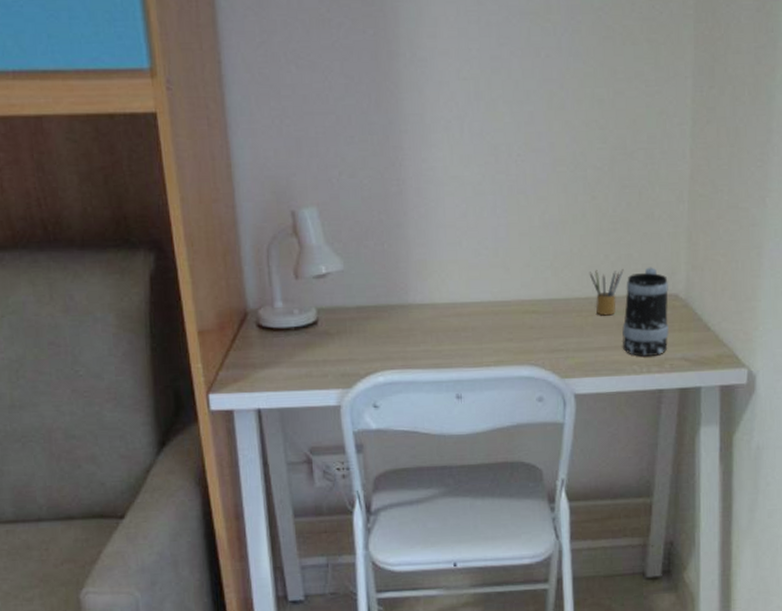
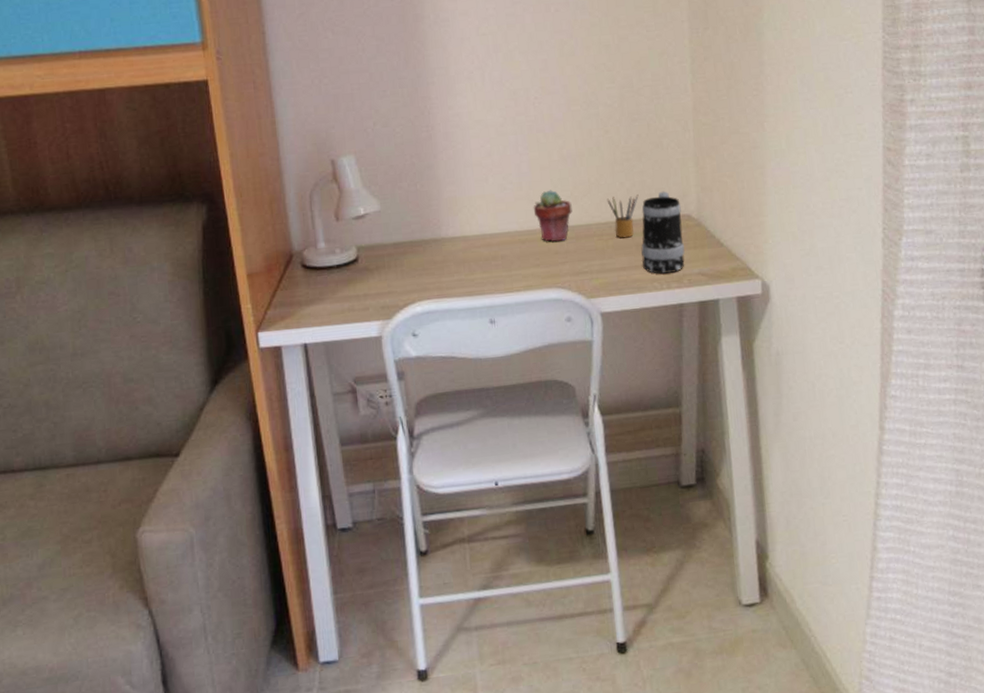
potted succulent: none [509,258,551,315] -> present [533,190,572,242]

